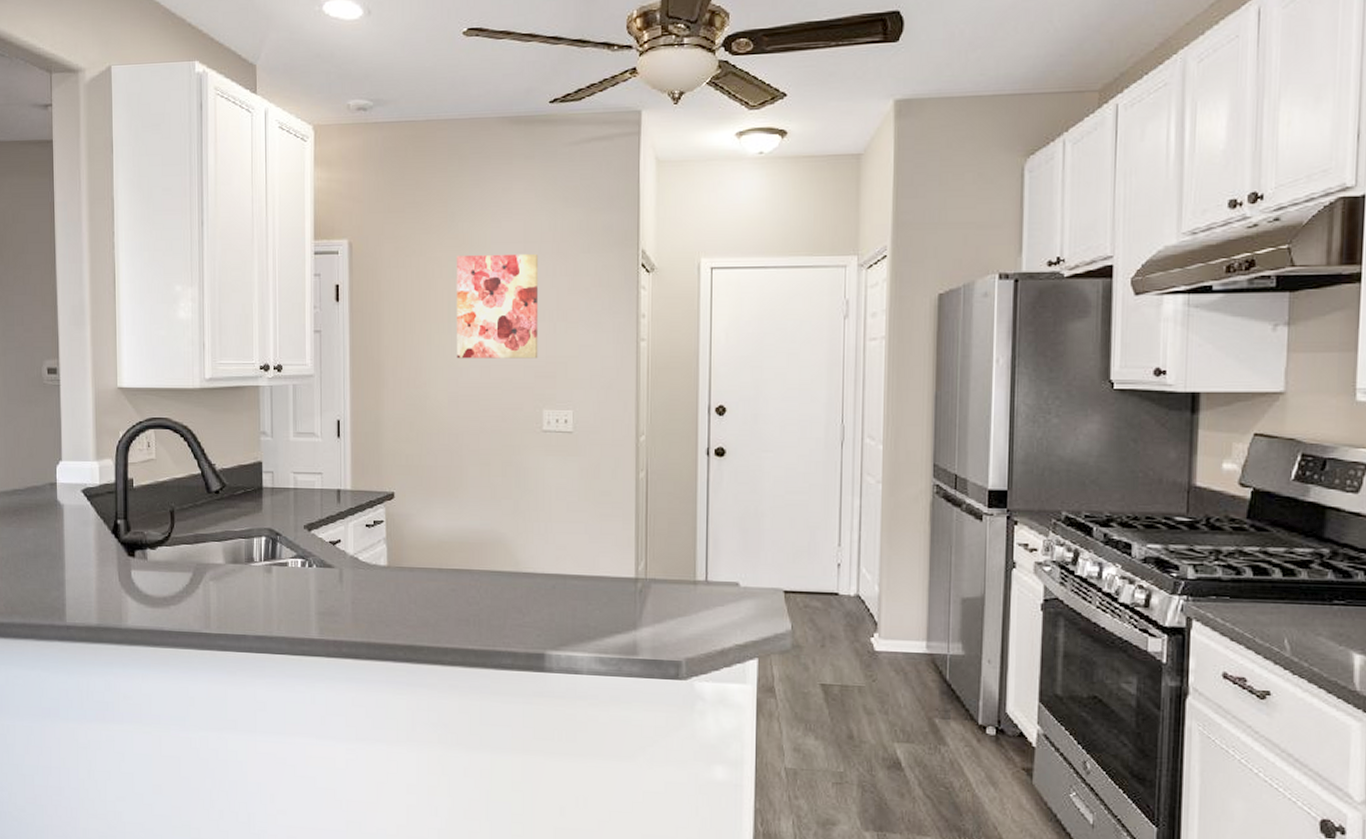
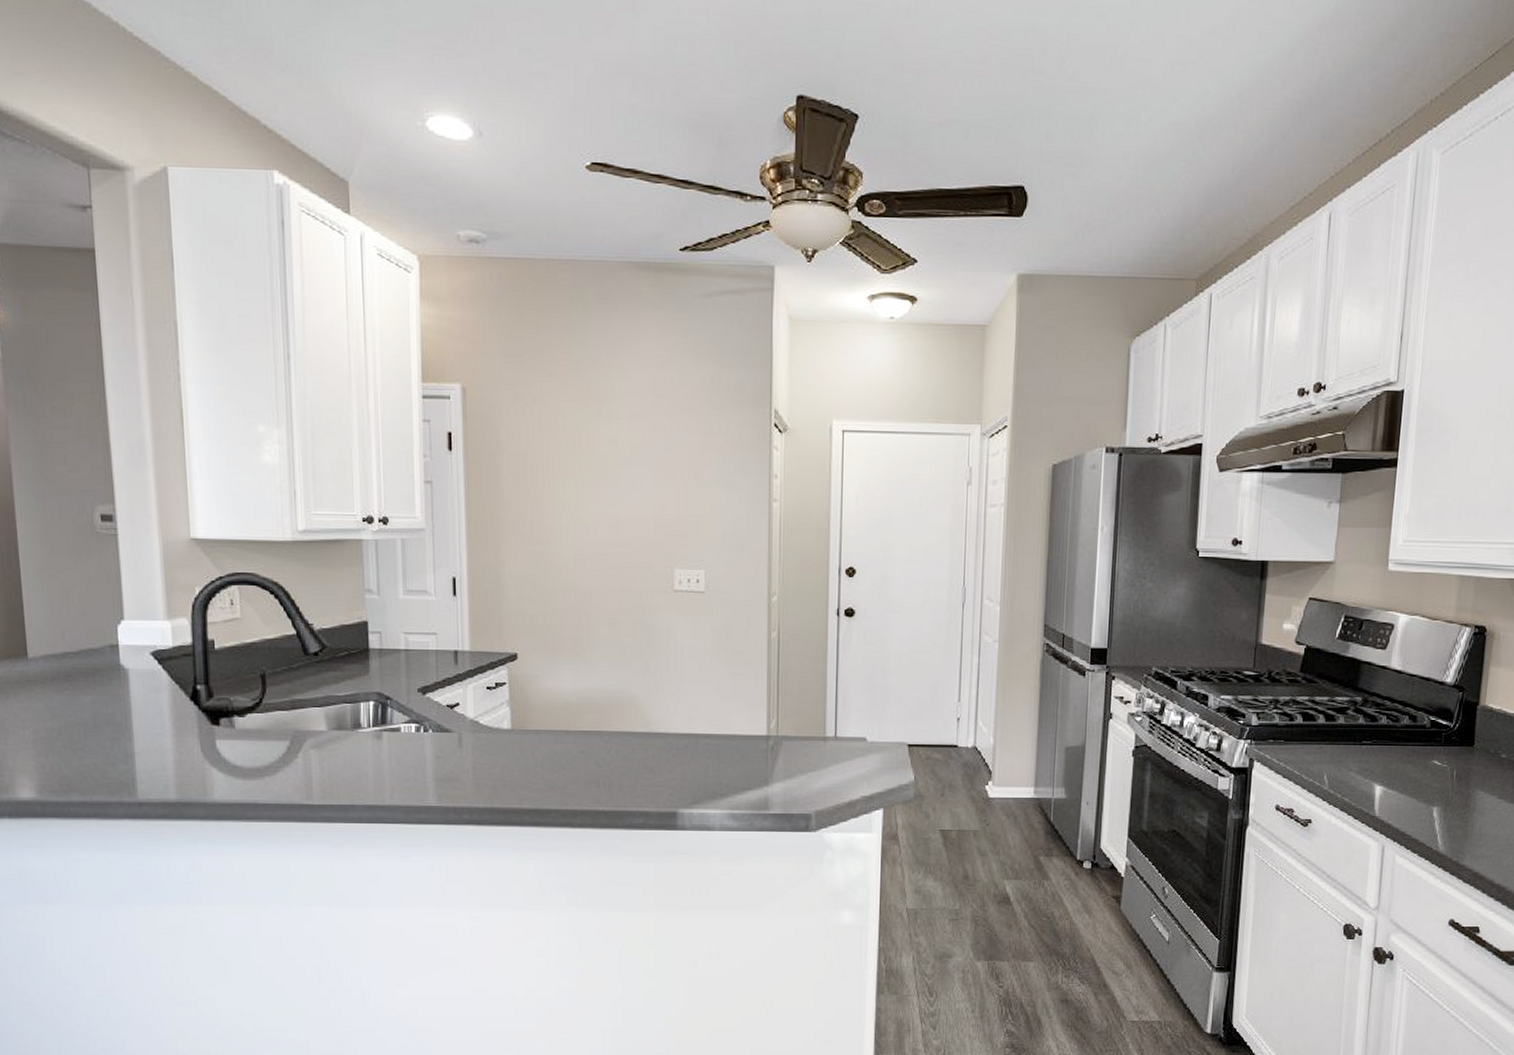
wall art: present [457,253,539,359] -> none [582,407,669,517]

